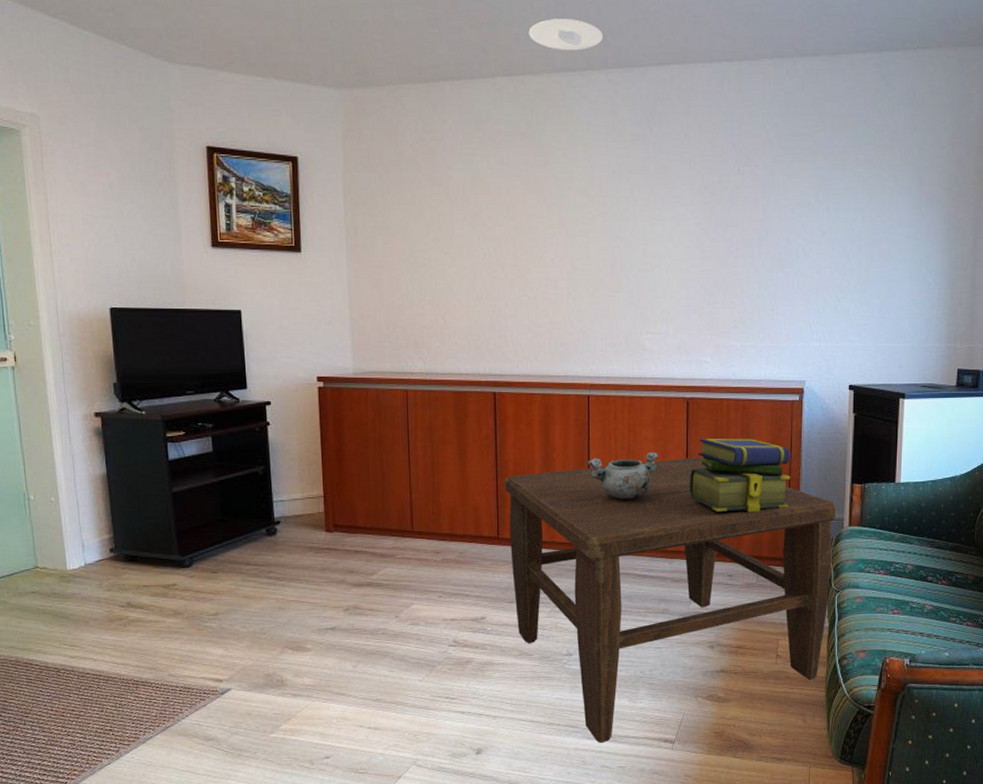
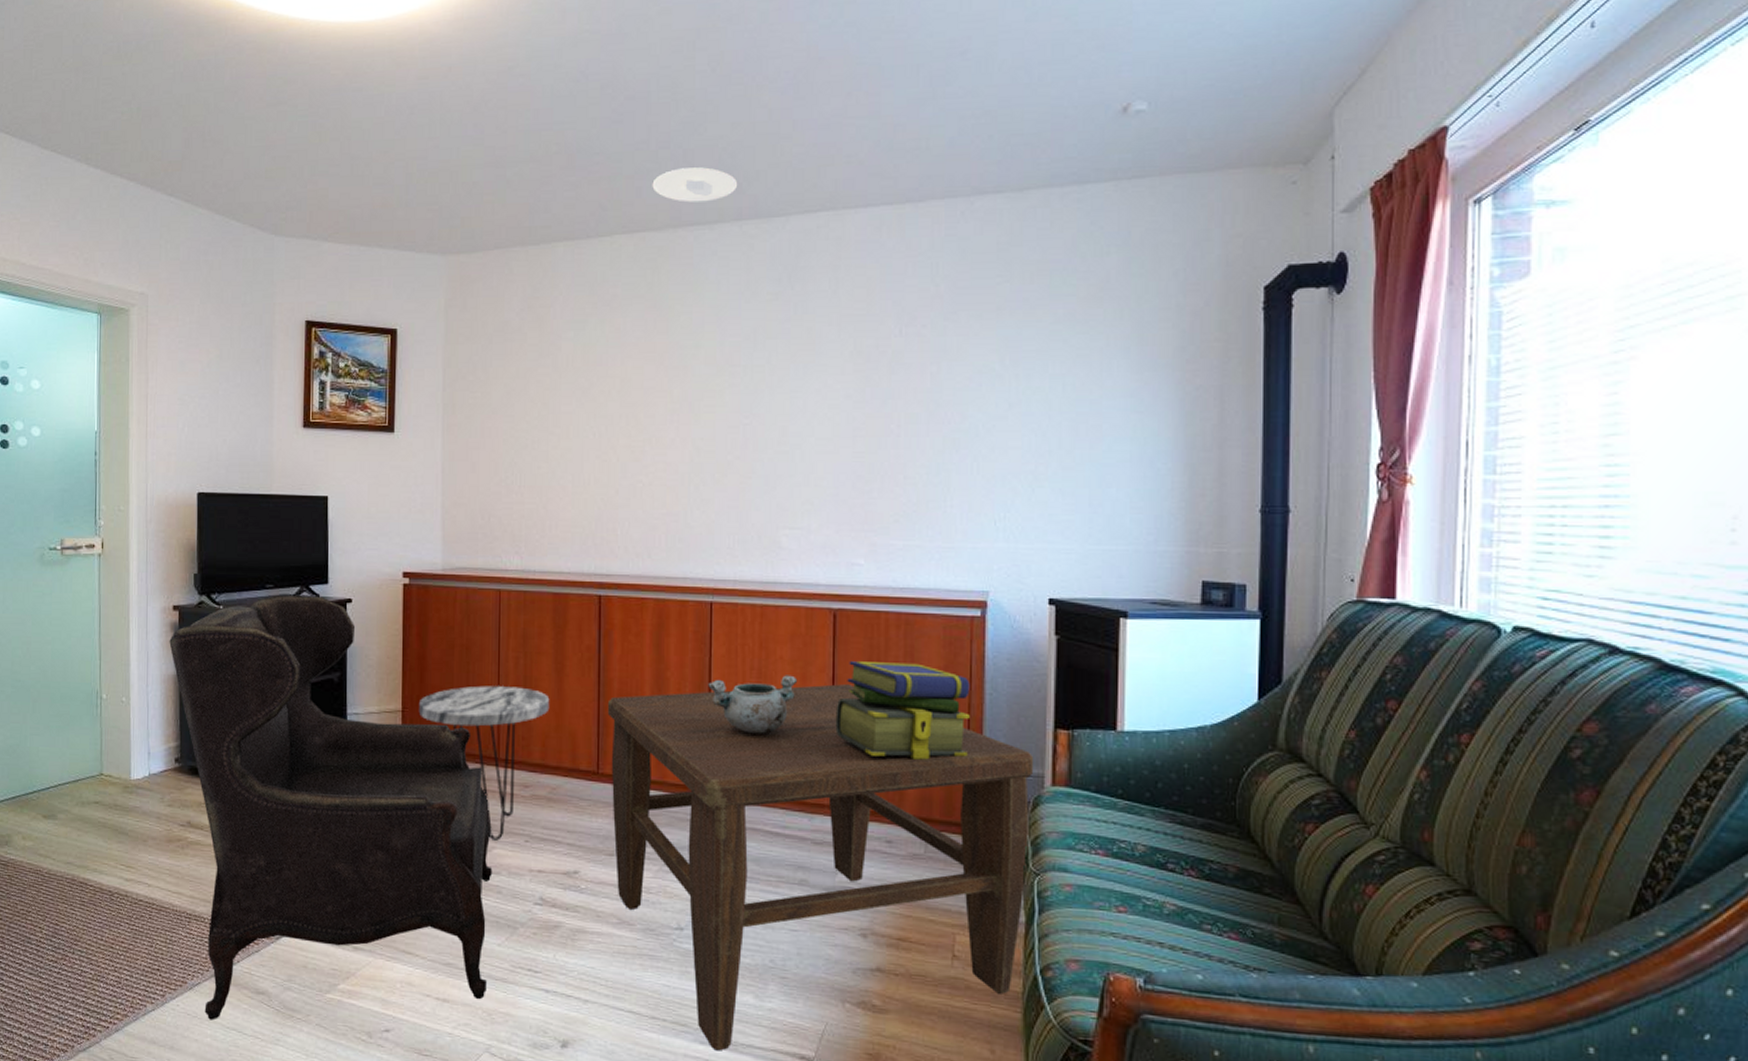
armchair: none [94,400,412,766] -> present [169,595,493,1020]
side table: none [338,471,455,598] -> present [418,685,550,841]

